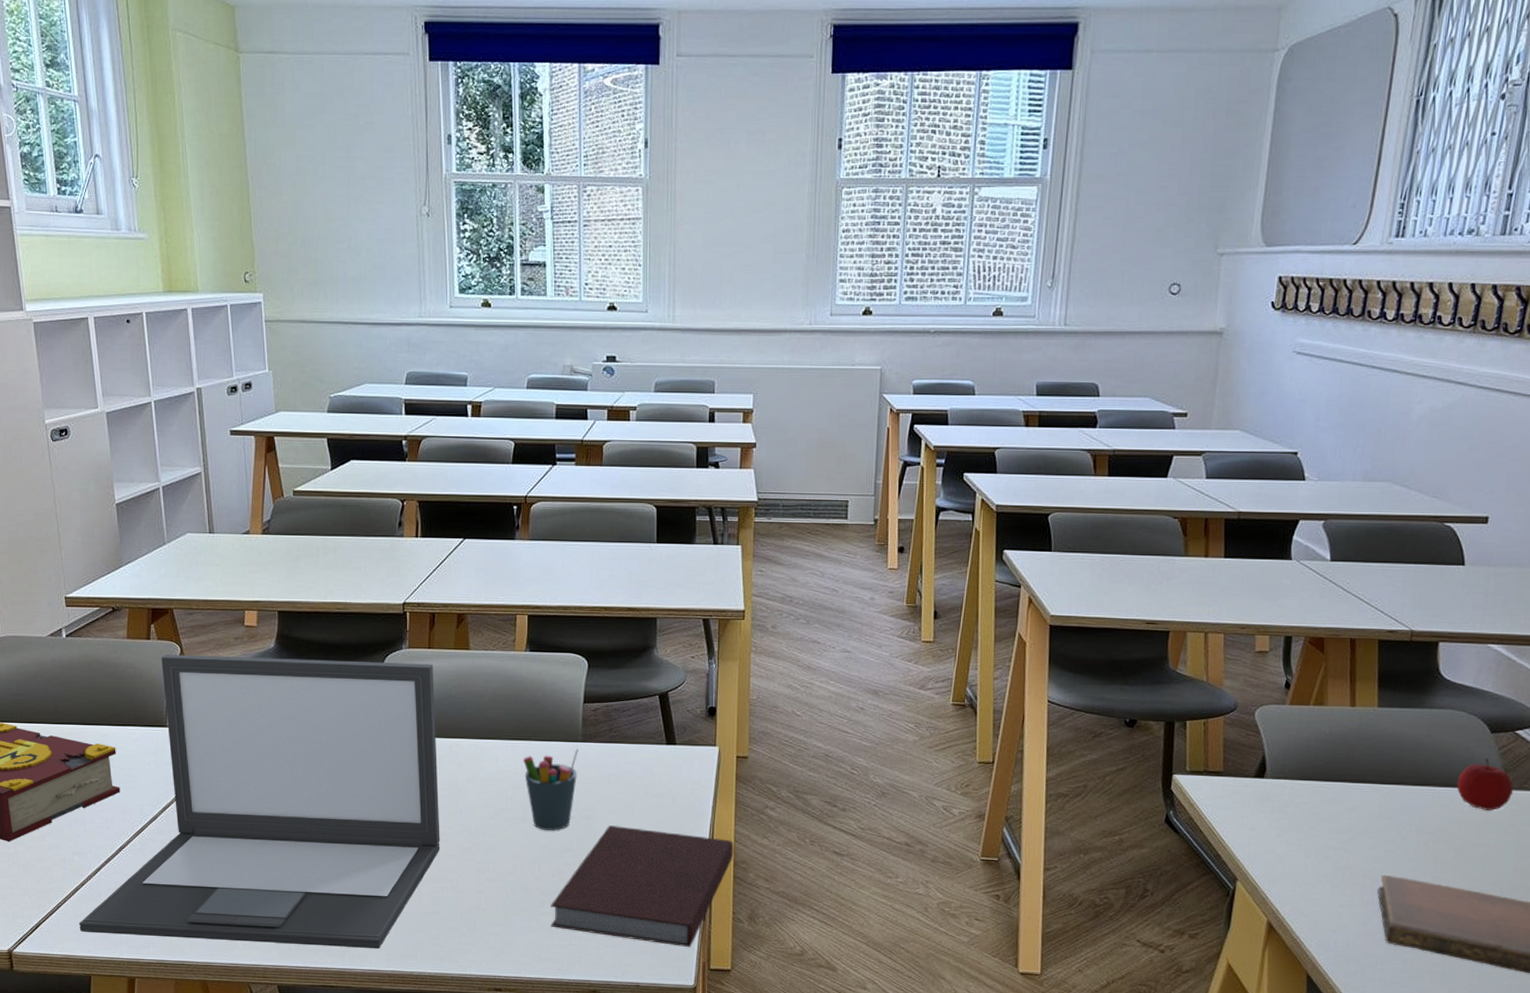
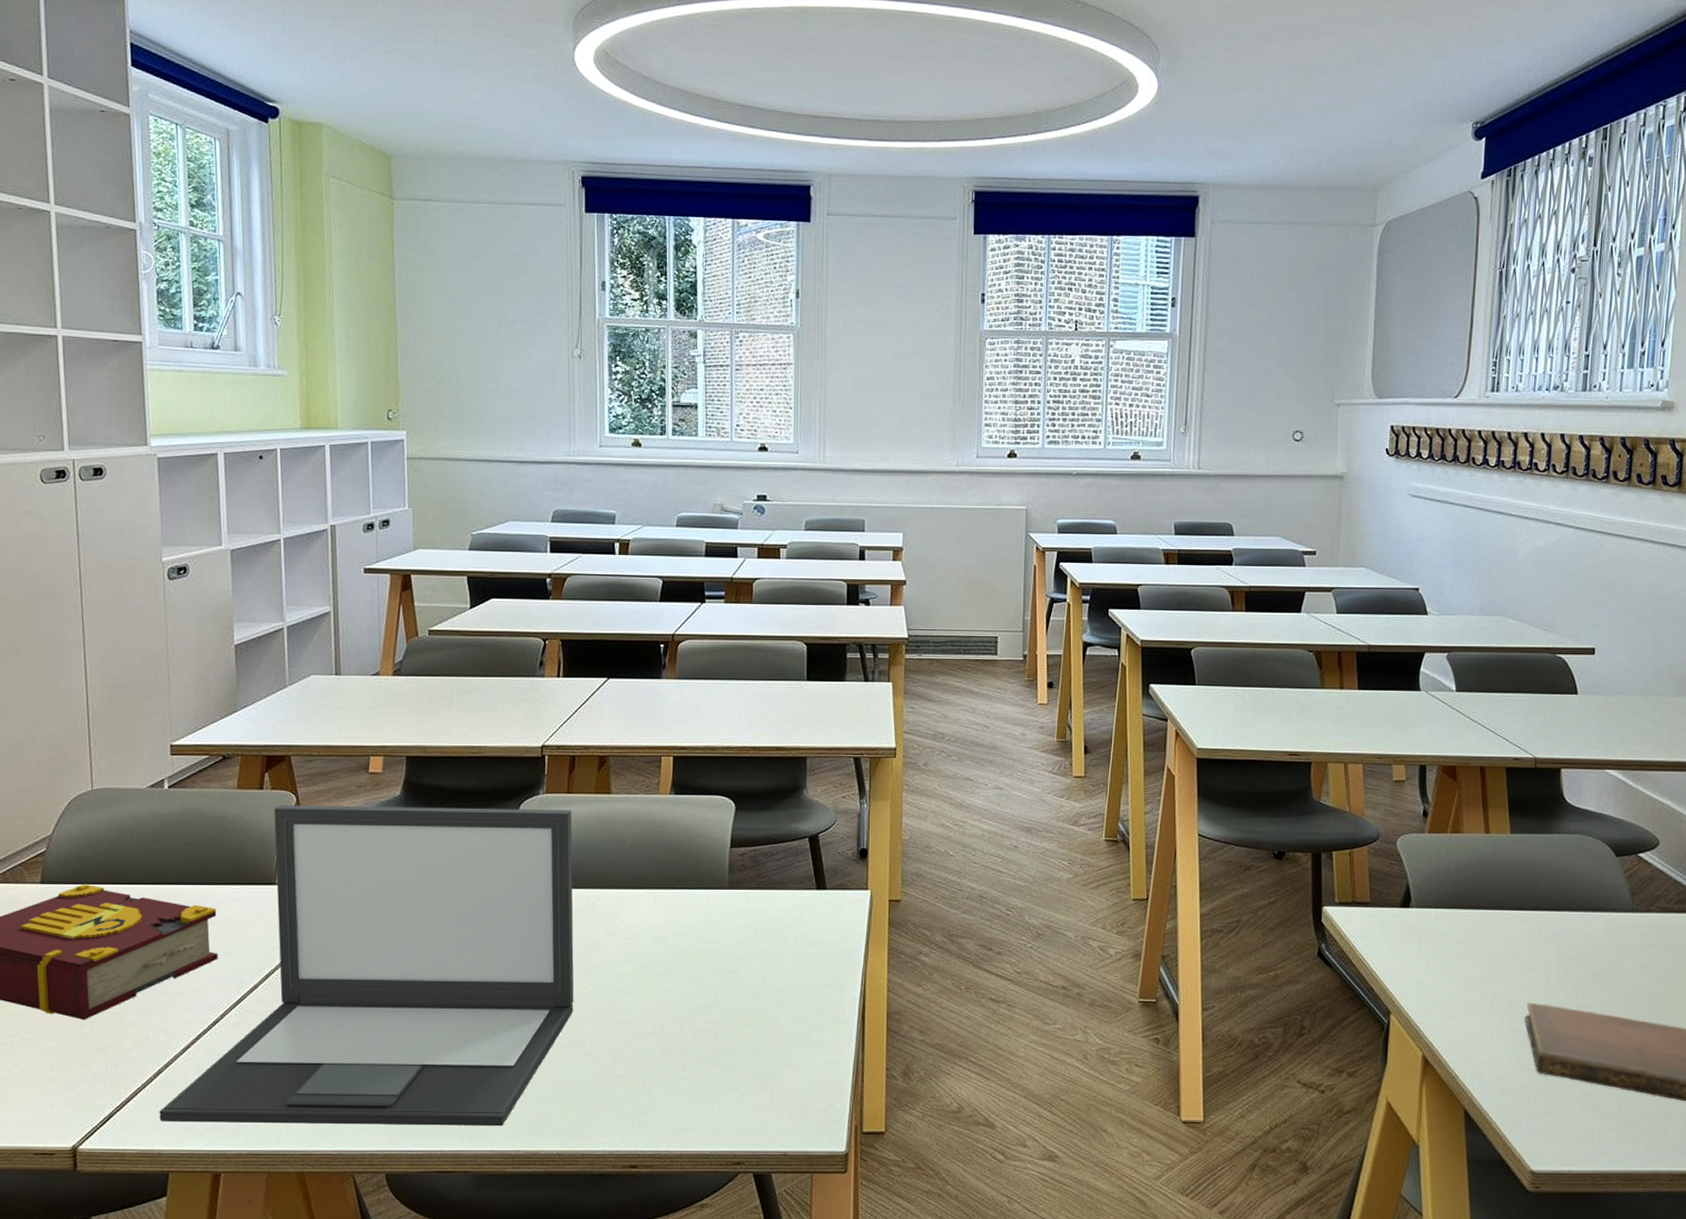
pen holder: present [523,746,580,830] -> none [666,893,726,986]
notebook: present [550,826,734,948] -> none [692,978,887,1110]
apple: present [1456,758,1513,811] -> none [1589,881,1641,935]

